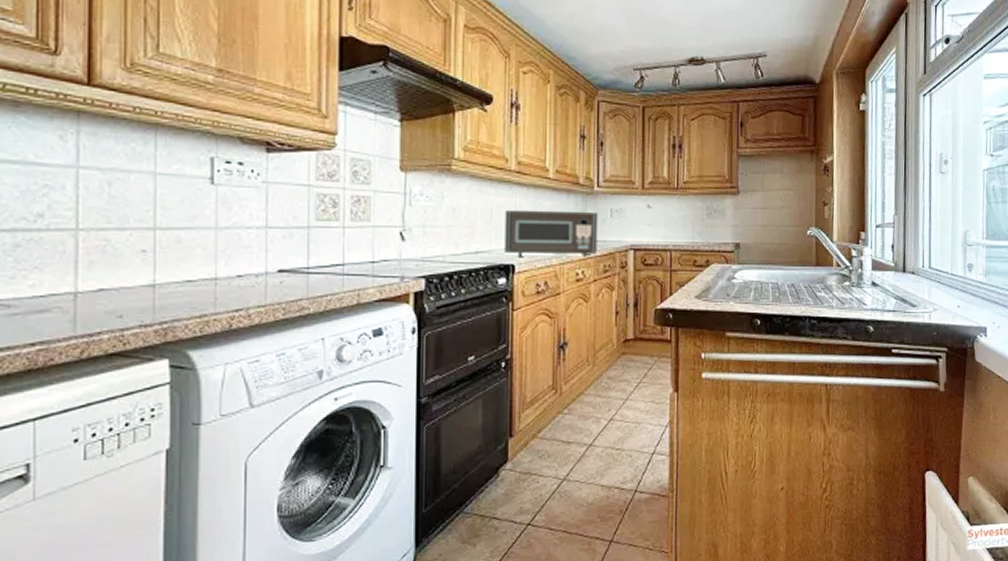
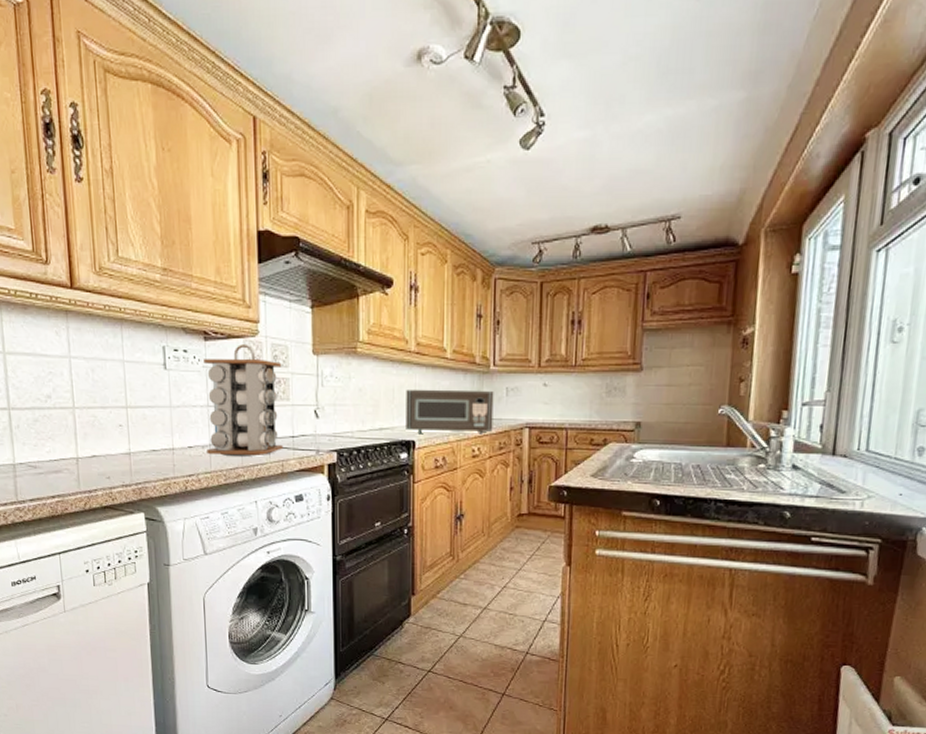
spice rack: none [261,158,363,286] -> present [202,344,283,457]

